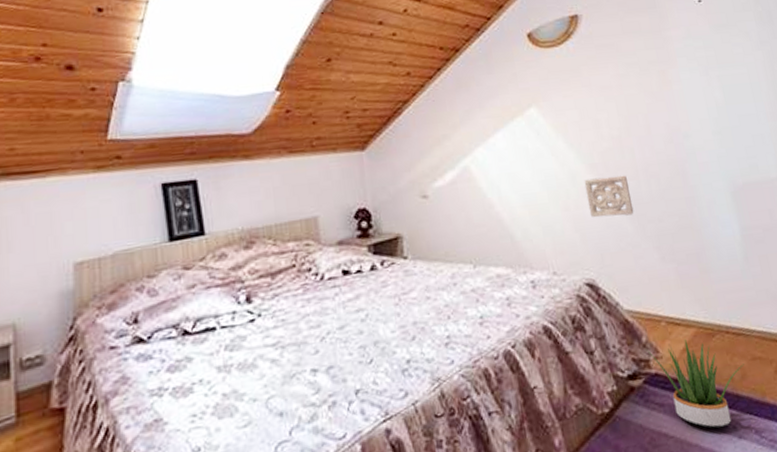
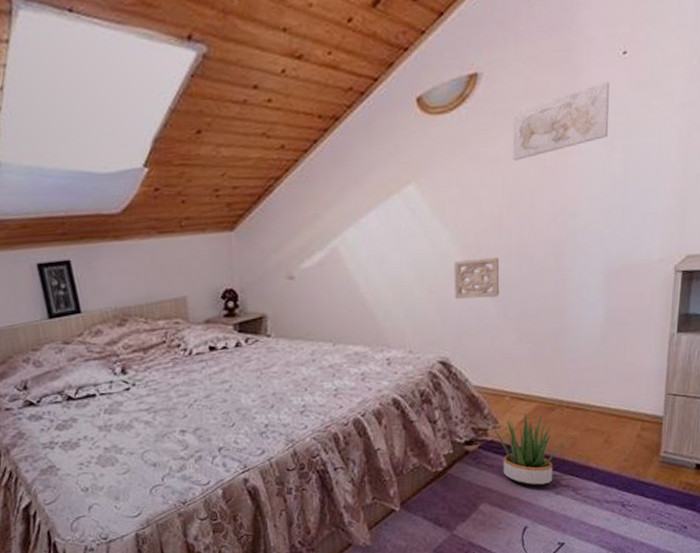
wall art: none [615,22,703,88] -> present [513,80,609,161]

